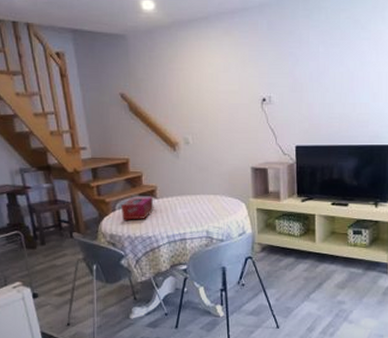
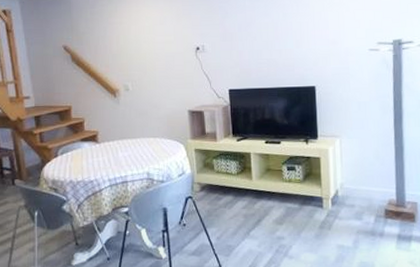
tissue box: present [121,196,154,220] -> none [64,141,96,165]

